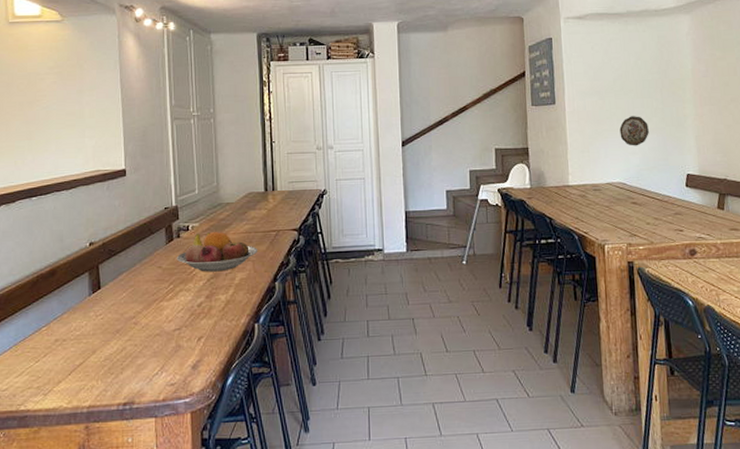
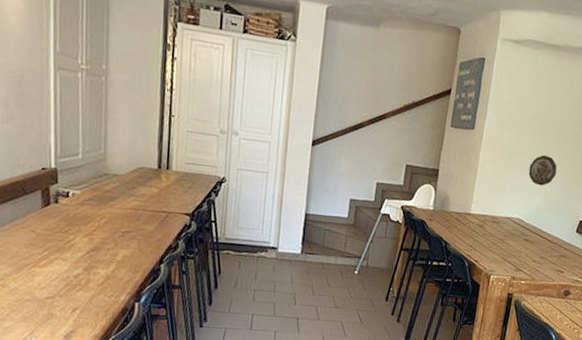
fruit bowl: present [176,232,258,272] -> none [52,201,145,246]

